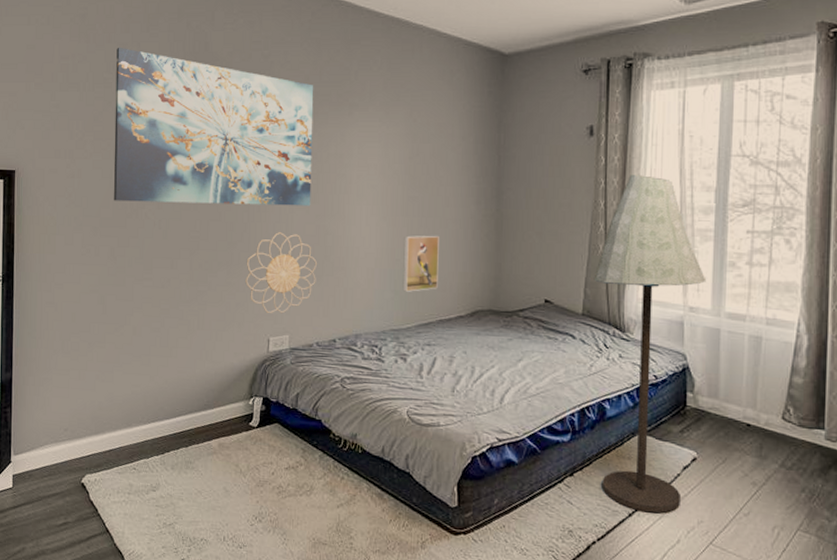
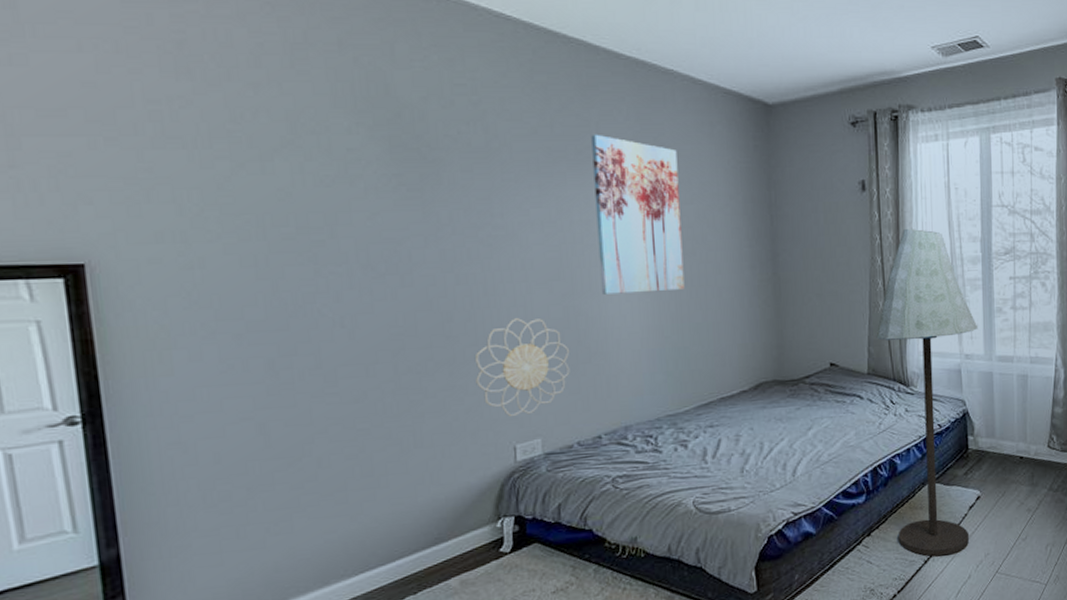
wall art: present [114,47,314,206] -> none [243,87,554,297]
wall art: none [347,81,420,219] -> present [591,134,685,295]
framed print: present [403,235,439,292] -> none [672,306,716,372]

